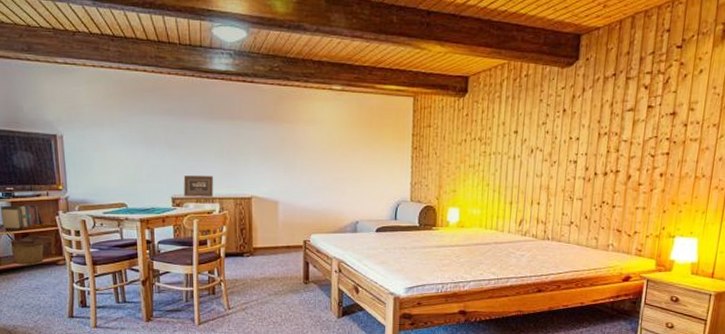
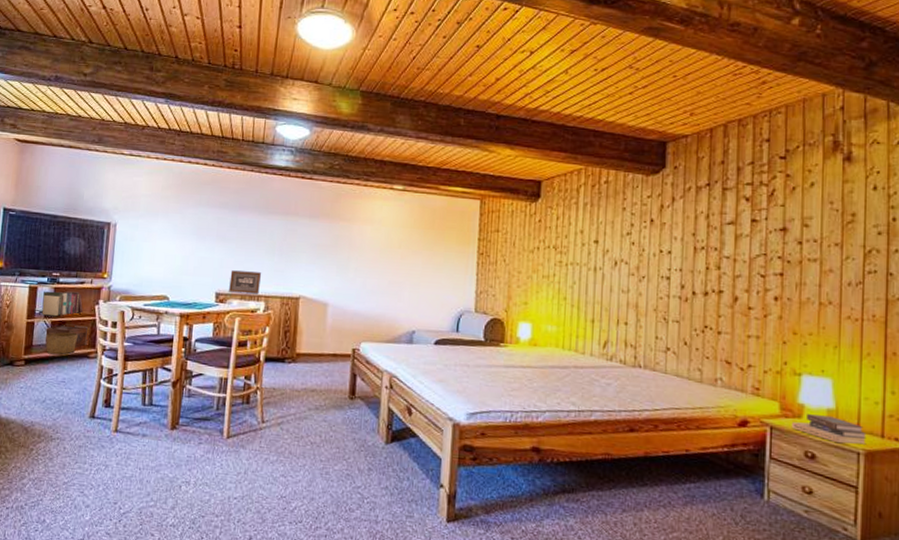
books: none [663,268,718,289] -> present [791,414,867,445]

